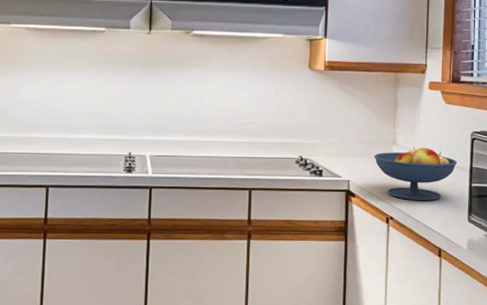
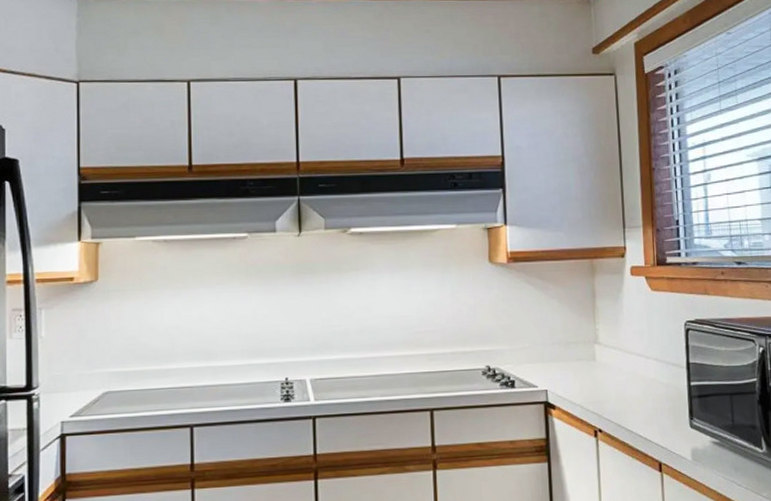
fruit bowl: present [374,146,457,201] -> none [573,344,671,408]

